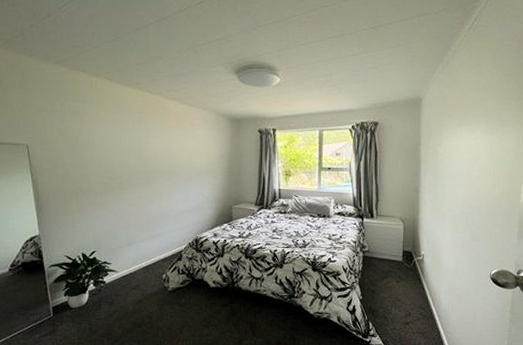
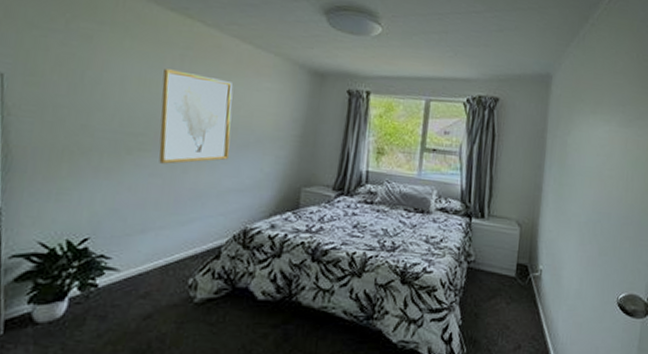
wall art: none [128,129,180,197] -> present [159,68,233,164]

